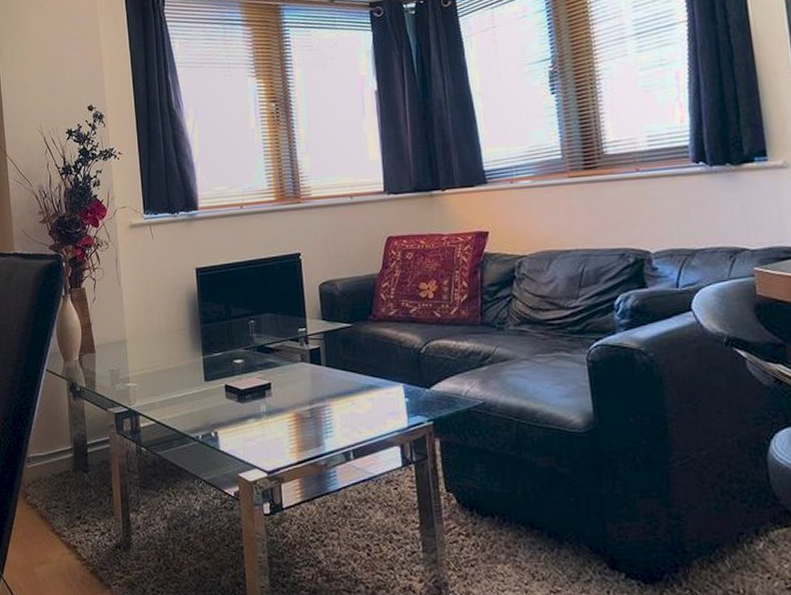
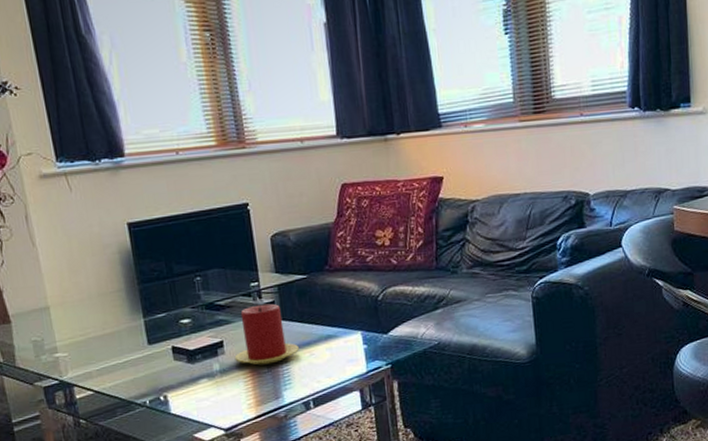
candle: none [280,349,341,410] -> present [234,303,299,366]

